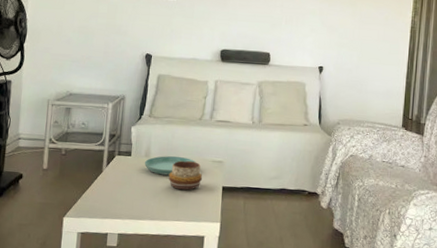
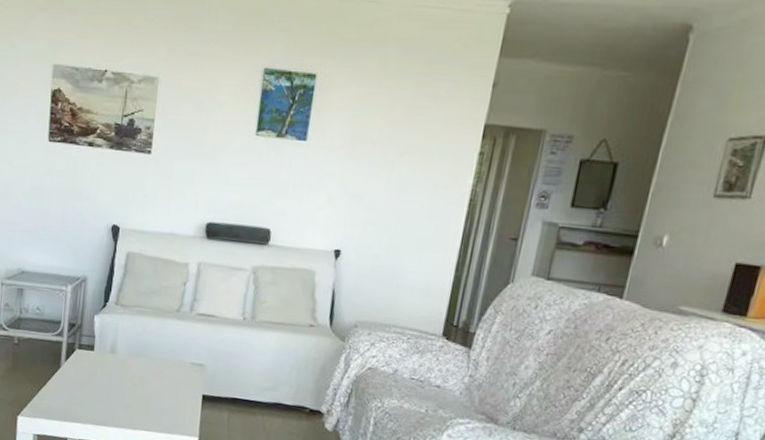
saucer: present [144,156,196,176] -> none [109,353,172,377]
decorative bowl: present [168,161,203,190] -> none [137,360,179,396]

